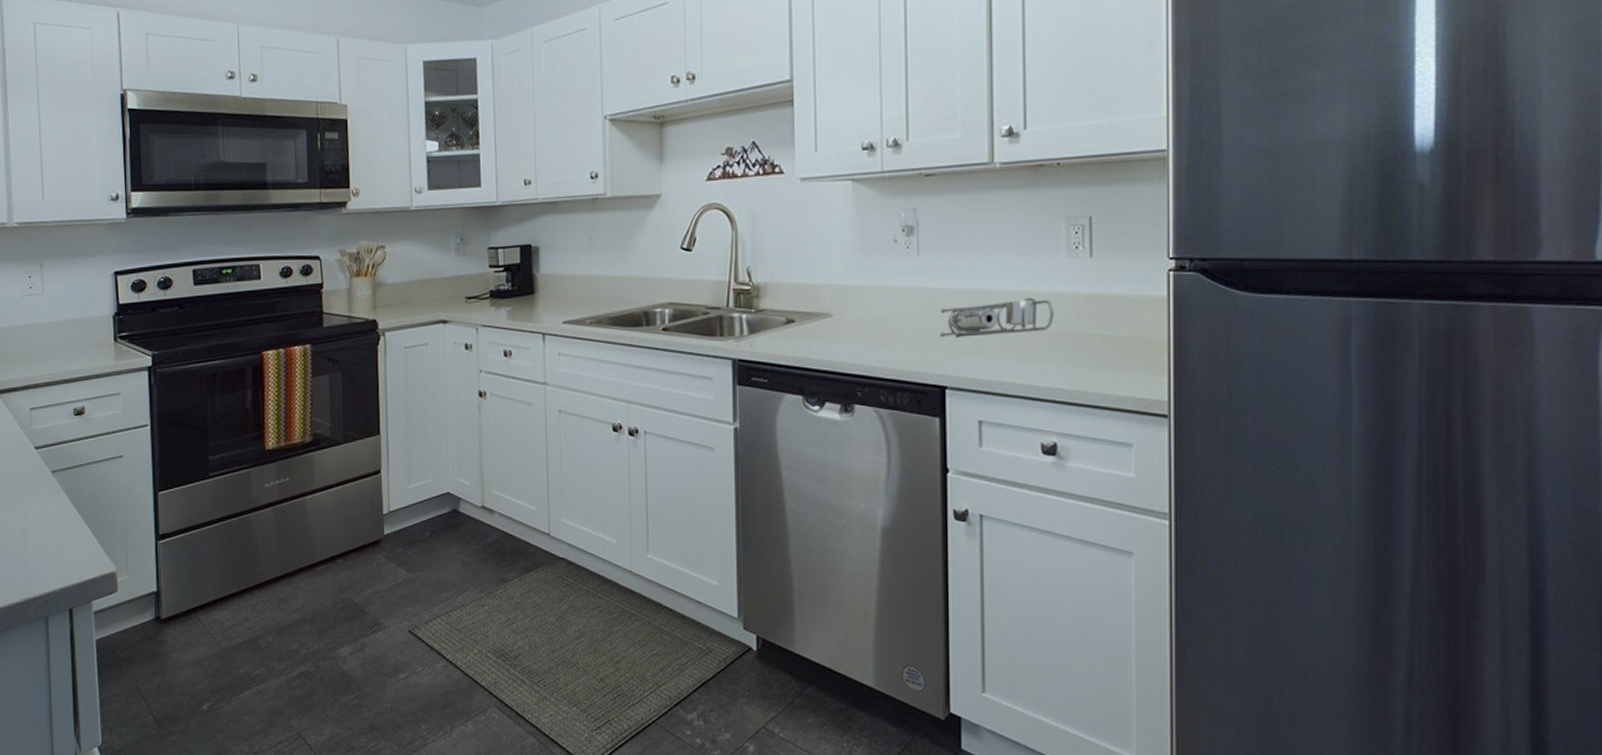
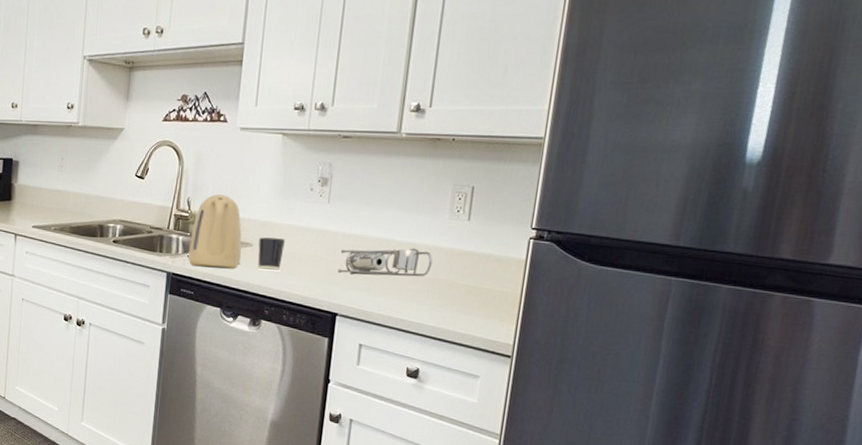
kettle: none [755,258,821,349] -> present [187,194,242,269]
mug: none [839,303,871,344] -> present [257,237,285,271]

